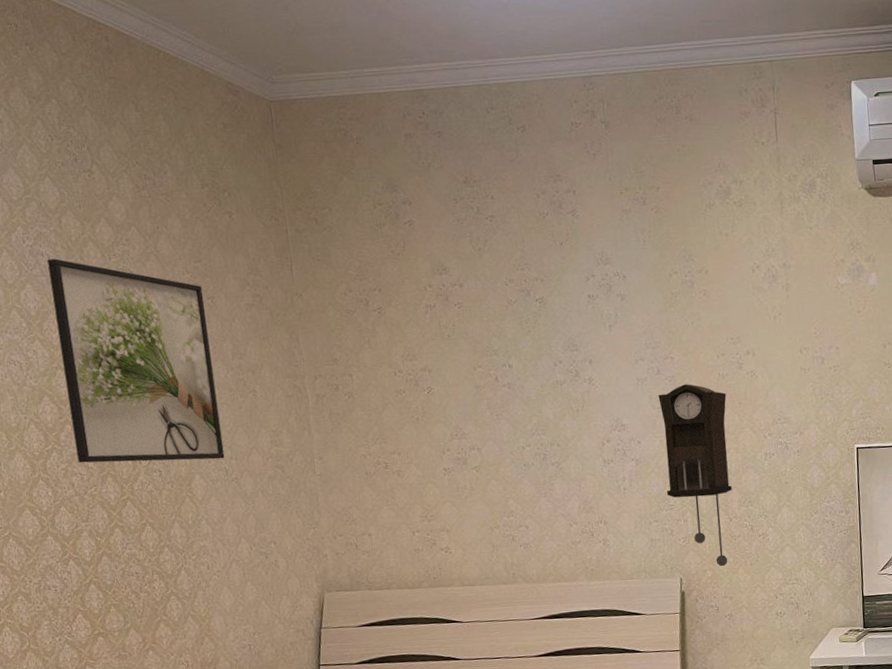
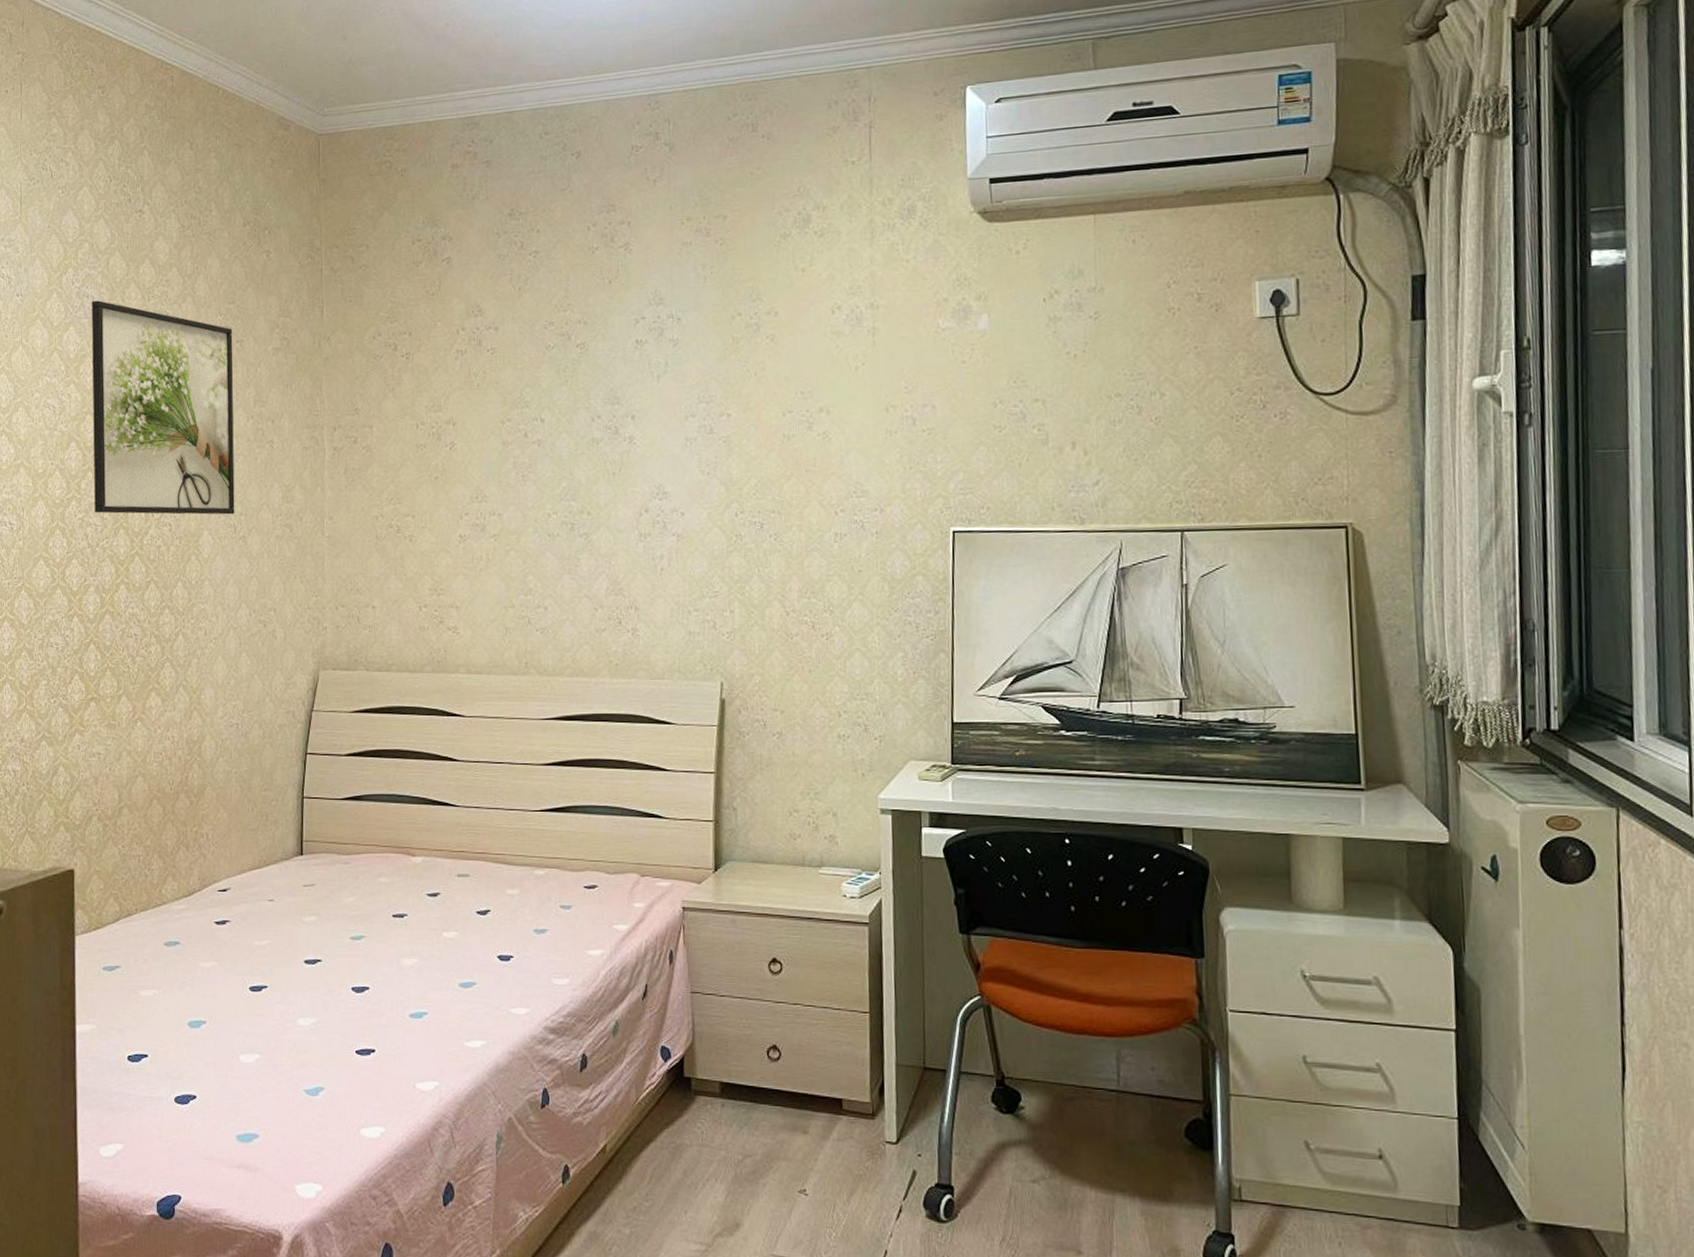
pendulum clock: present [658,384,732,567] -> none [709,446,792,672]

